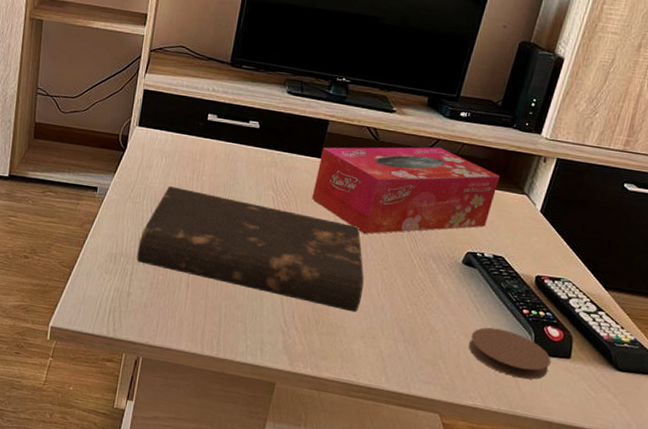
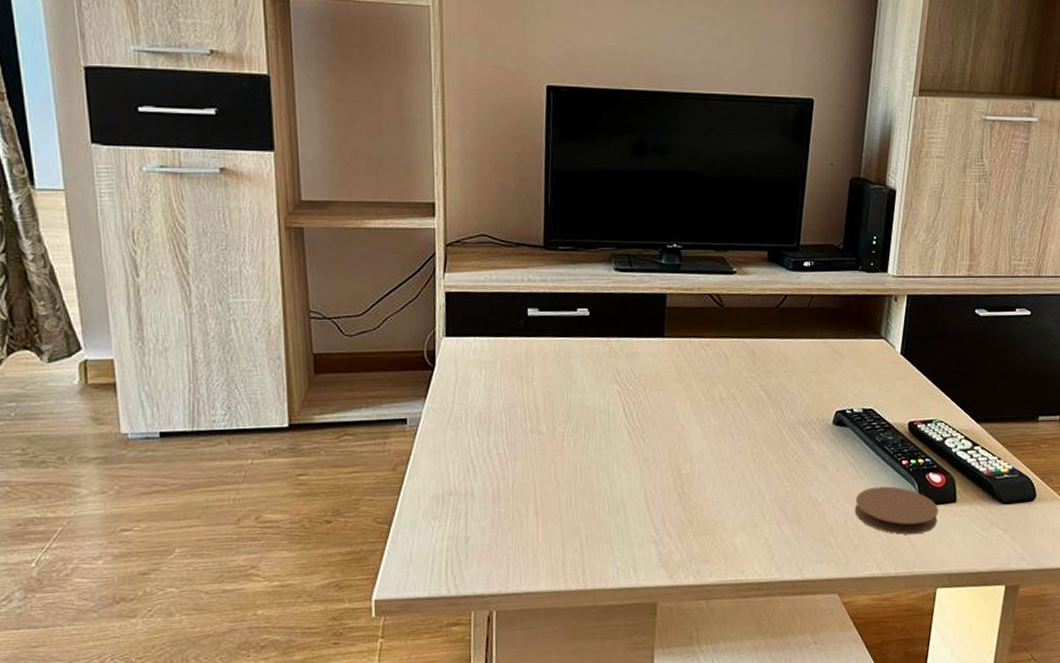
book: present [136,186,364,313] -> none [468,400,735,503]
tissue box: present [311,147,500,234] -> none [661,304,855,413]

